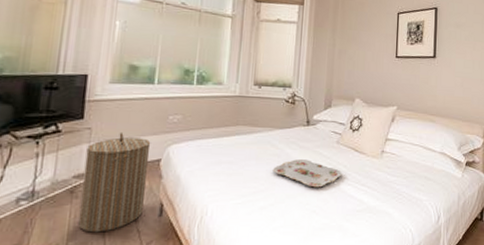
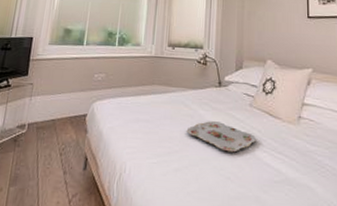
laundry hamper: present [78,132,151,233] -> none [18,87,79,181]

